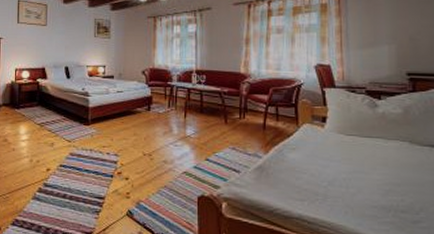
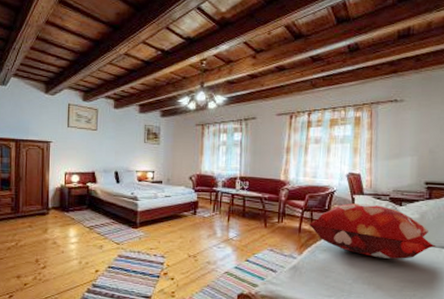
decorative pillow: none [275,97,425,159] -> present [310,203,436,259]

